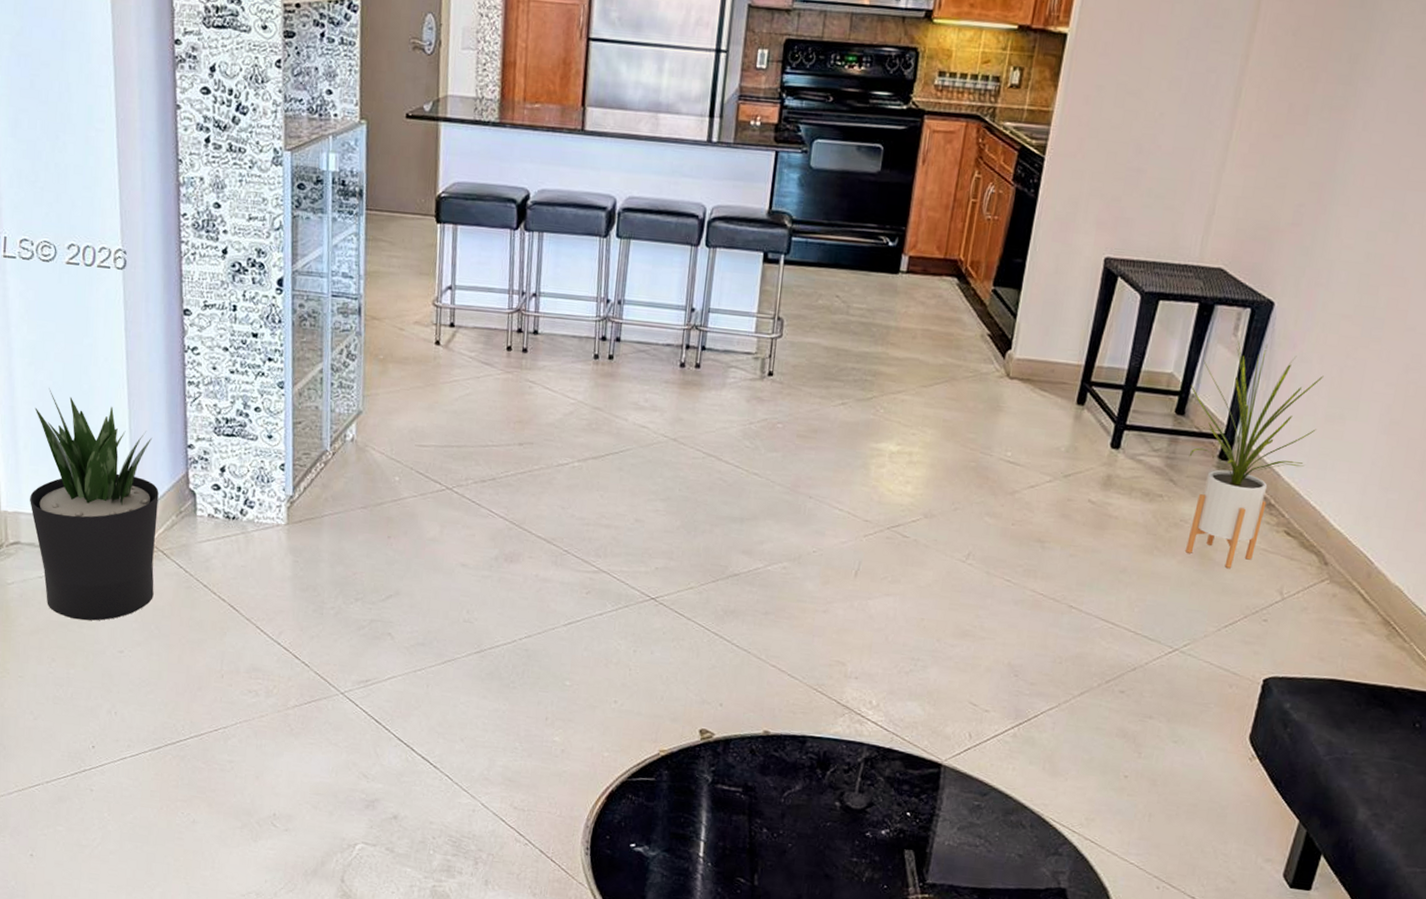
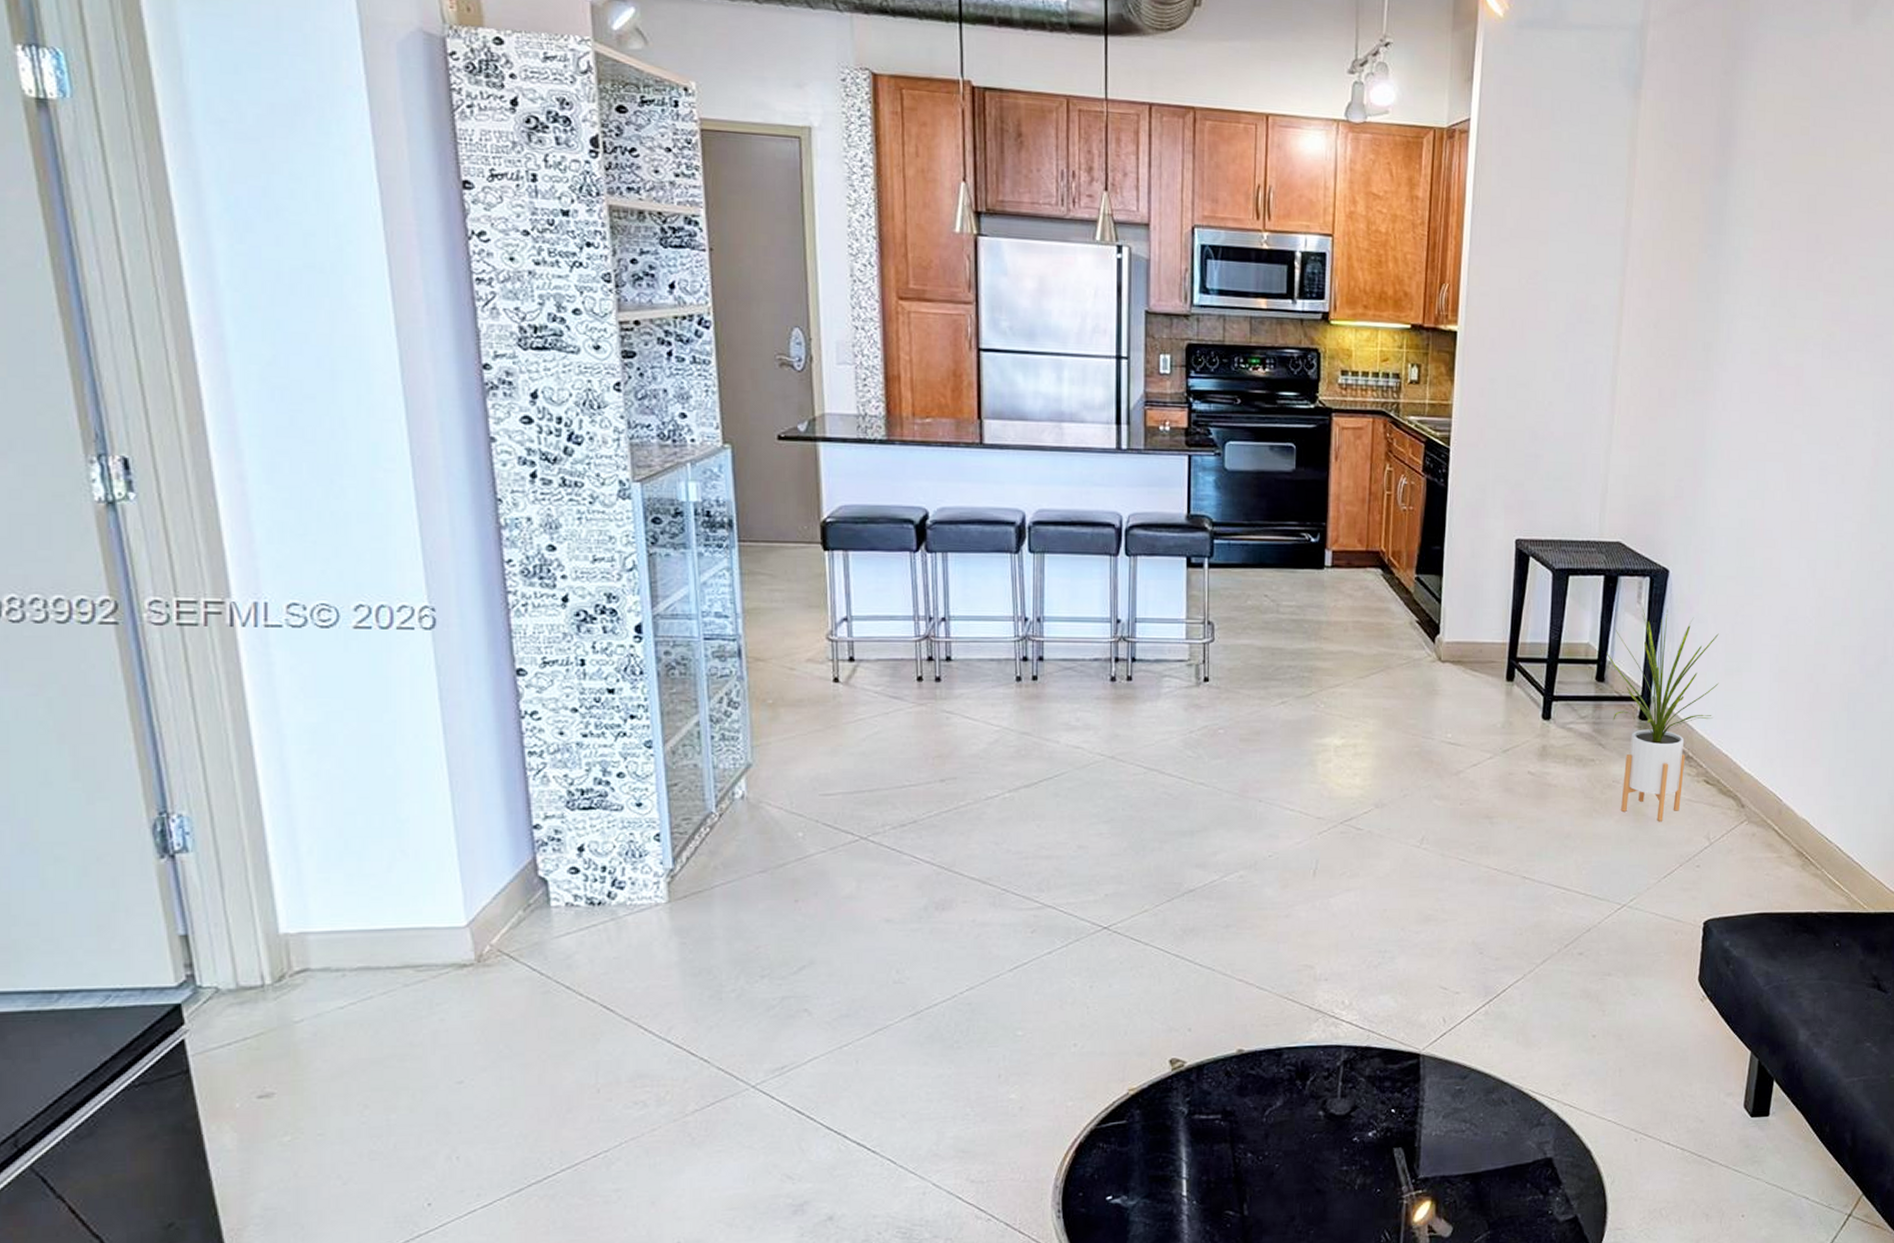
planter: present [30,388,159,621] -> none [320,778,500,1053]

